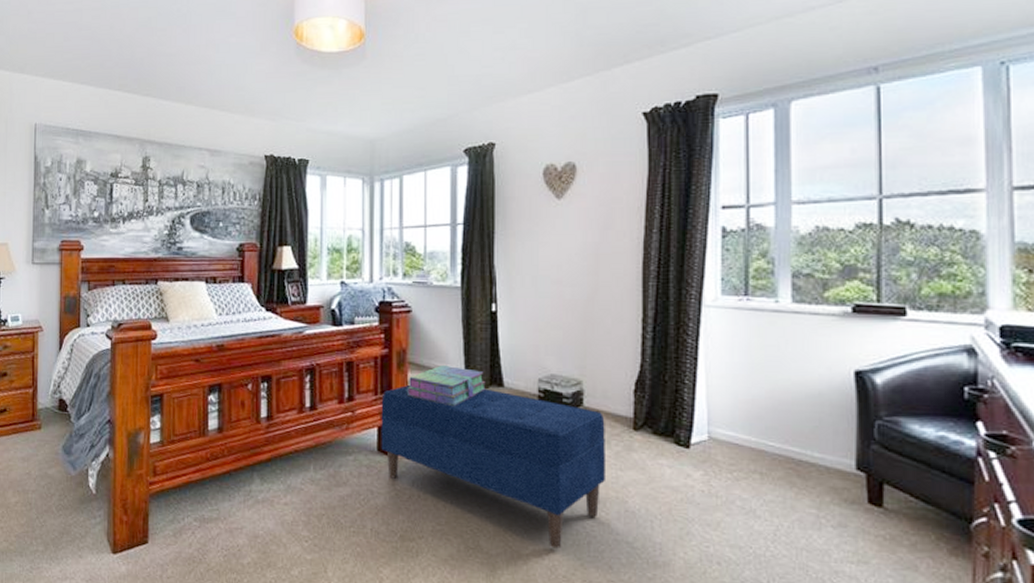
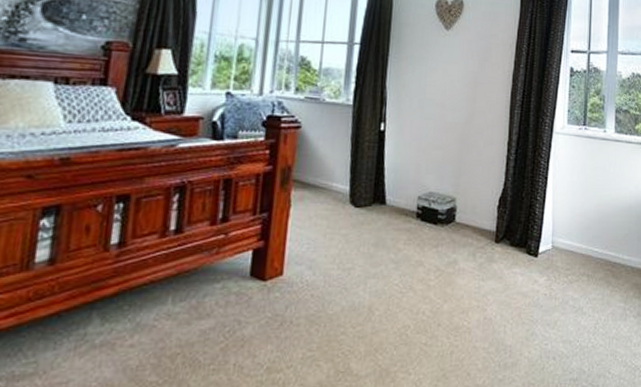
bench: present [381,384,607,549] -> none [254,203,473,362]
stack of books: present [406,364,486,406] -> none [287,182,369,224]

